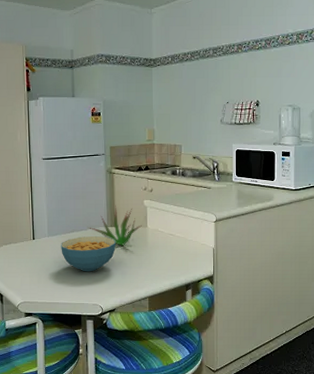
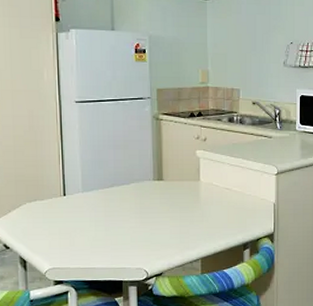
cereal bowl: present [61,235,116,272] -> none [98,190,163,232]
succulent plant: present [88,205,142,246] -> none [130,155,194,202]

